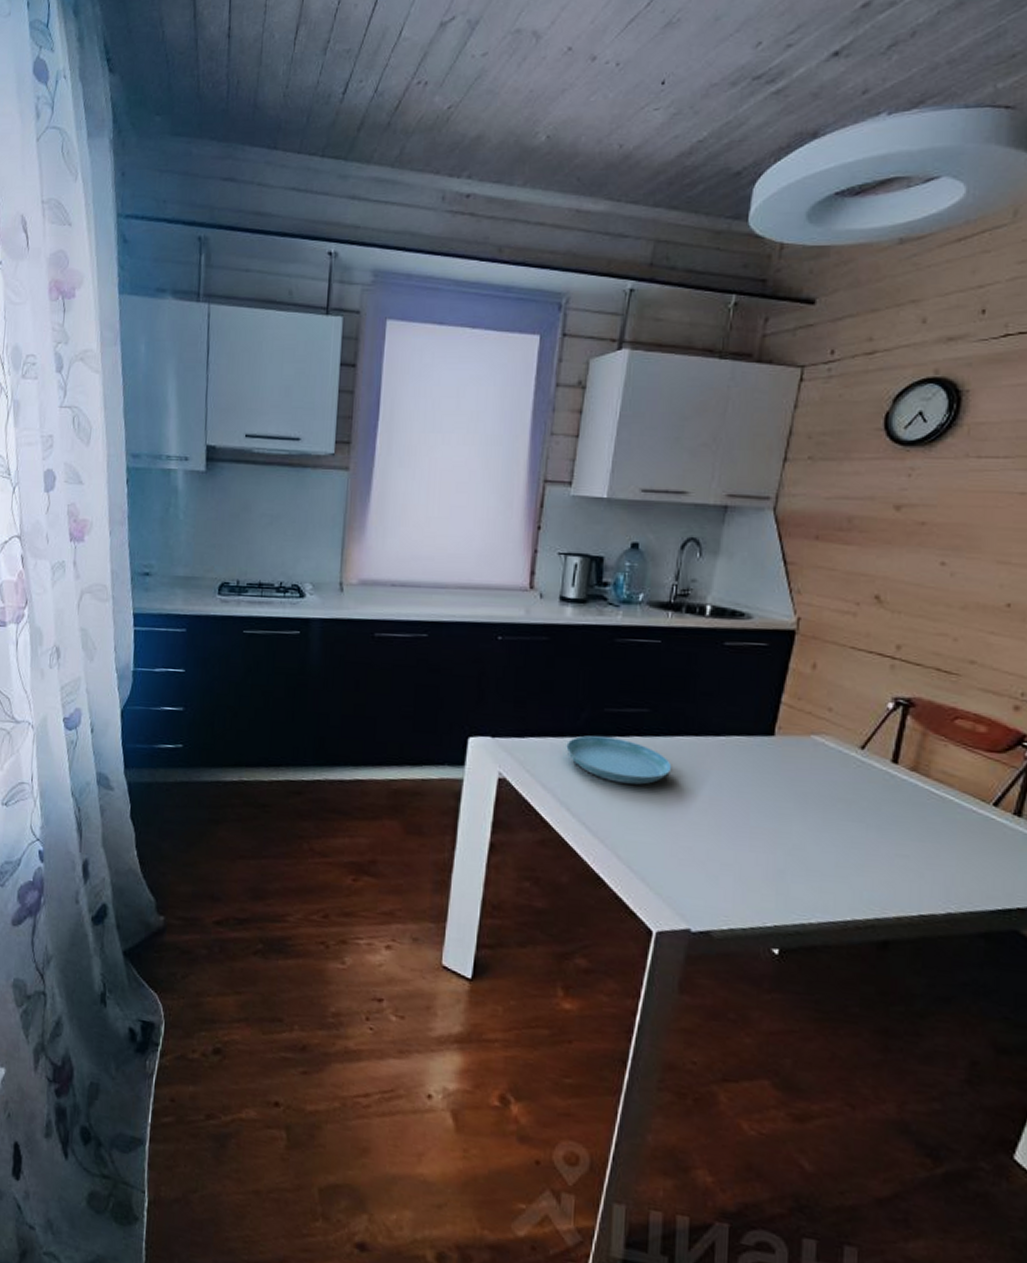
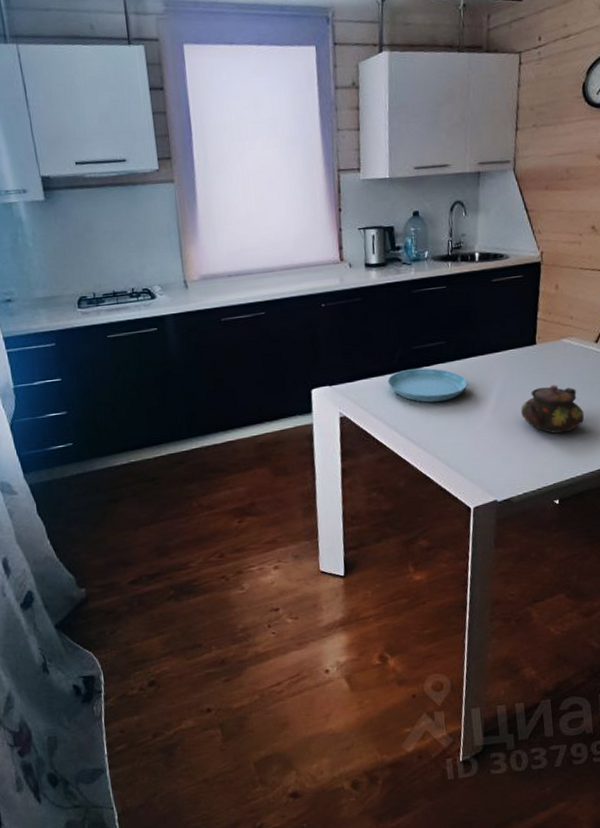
teapot: none [741,793,832,861] -> present [521,385,585,434]

